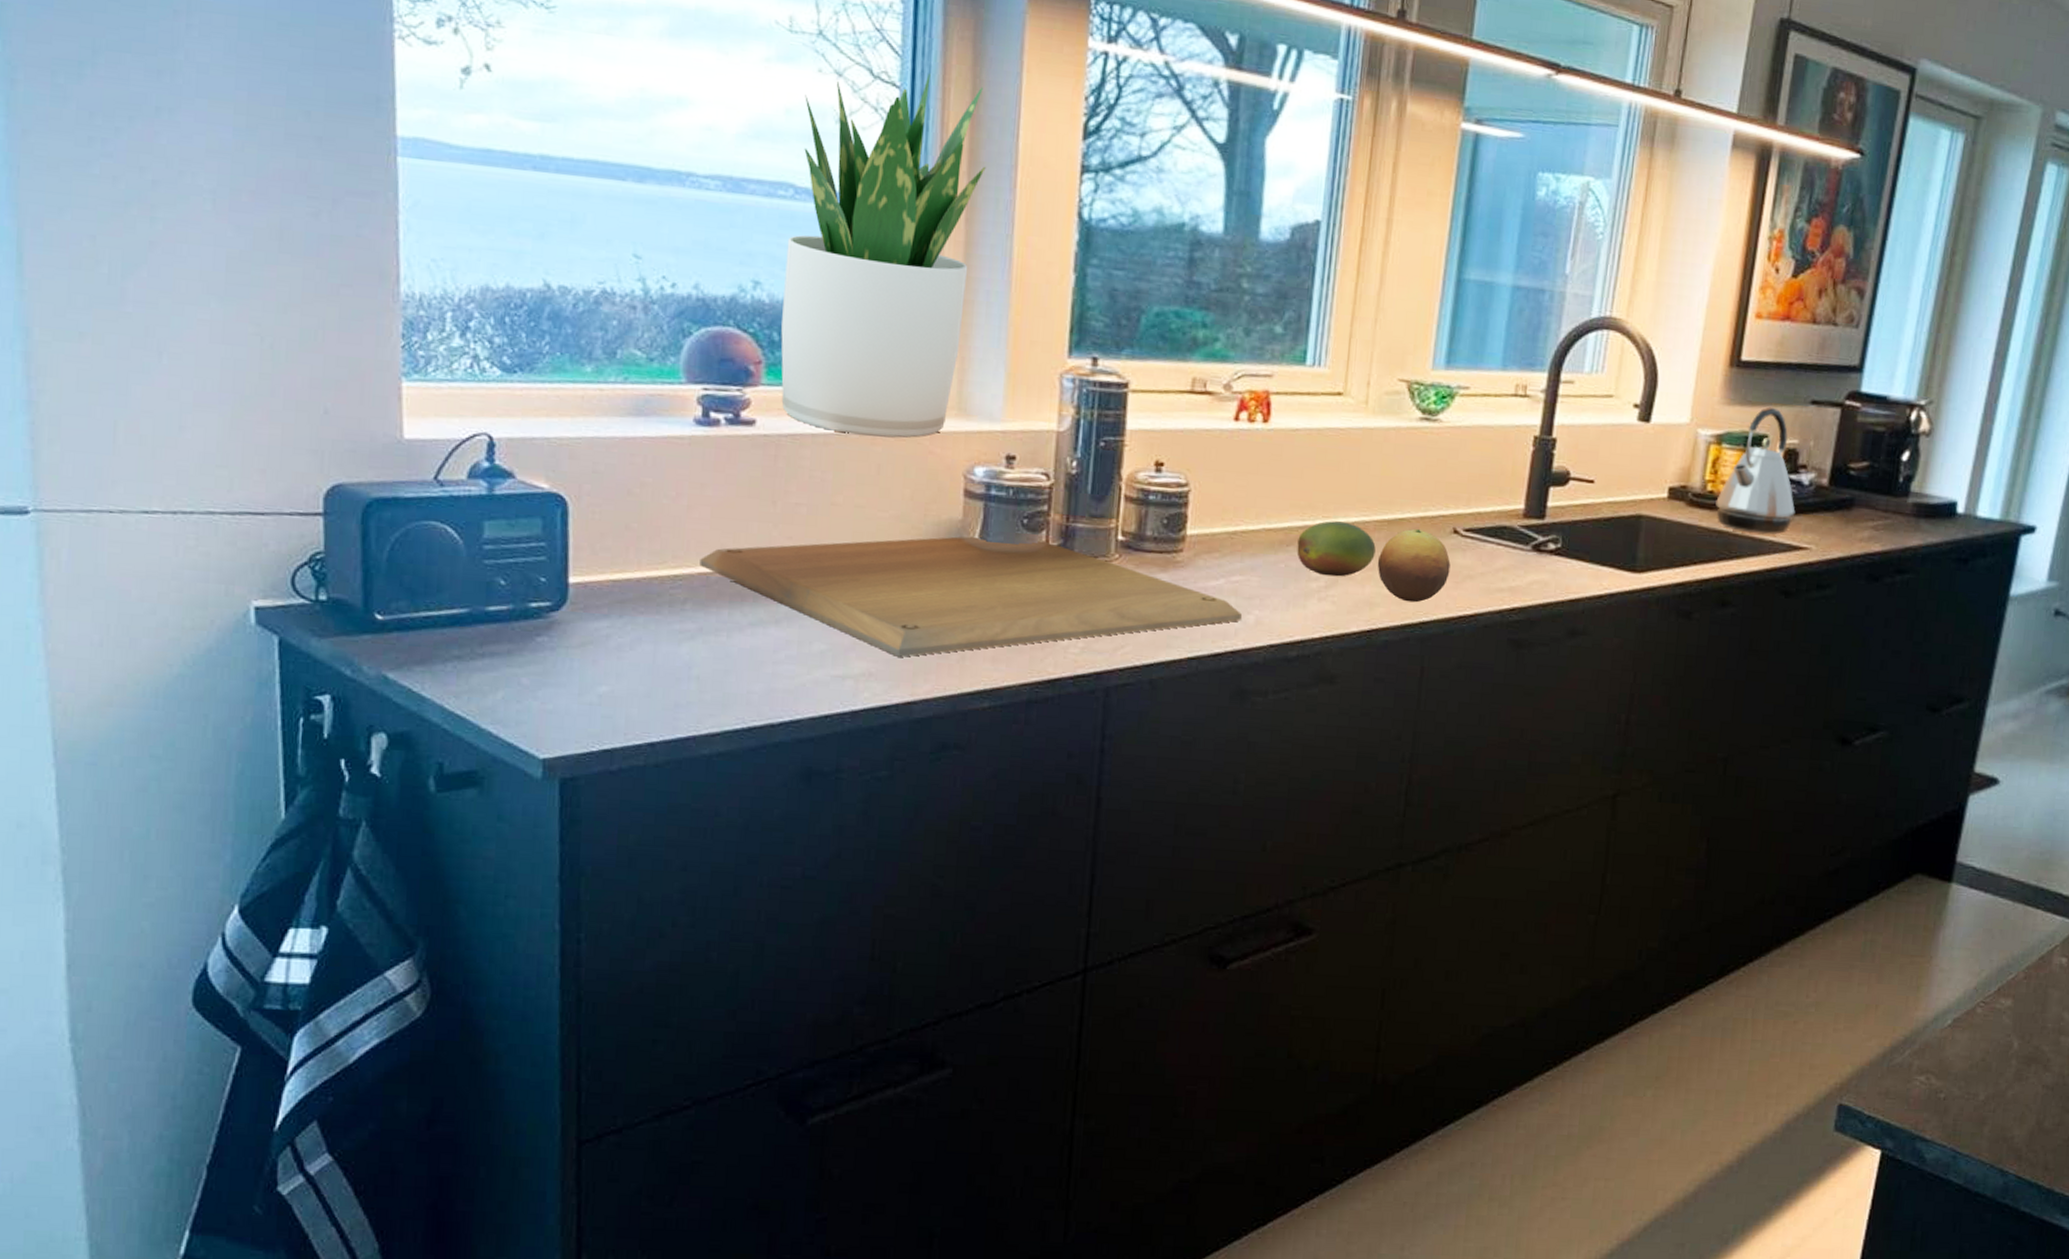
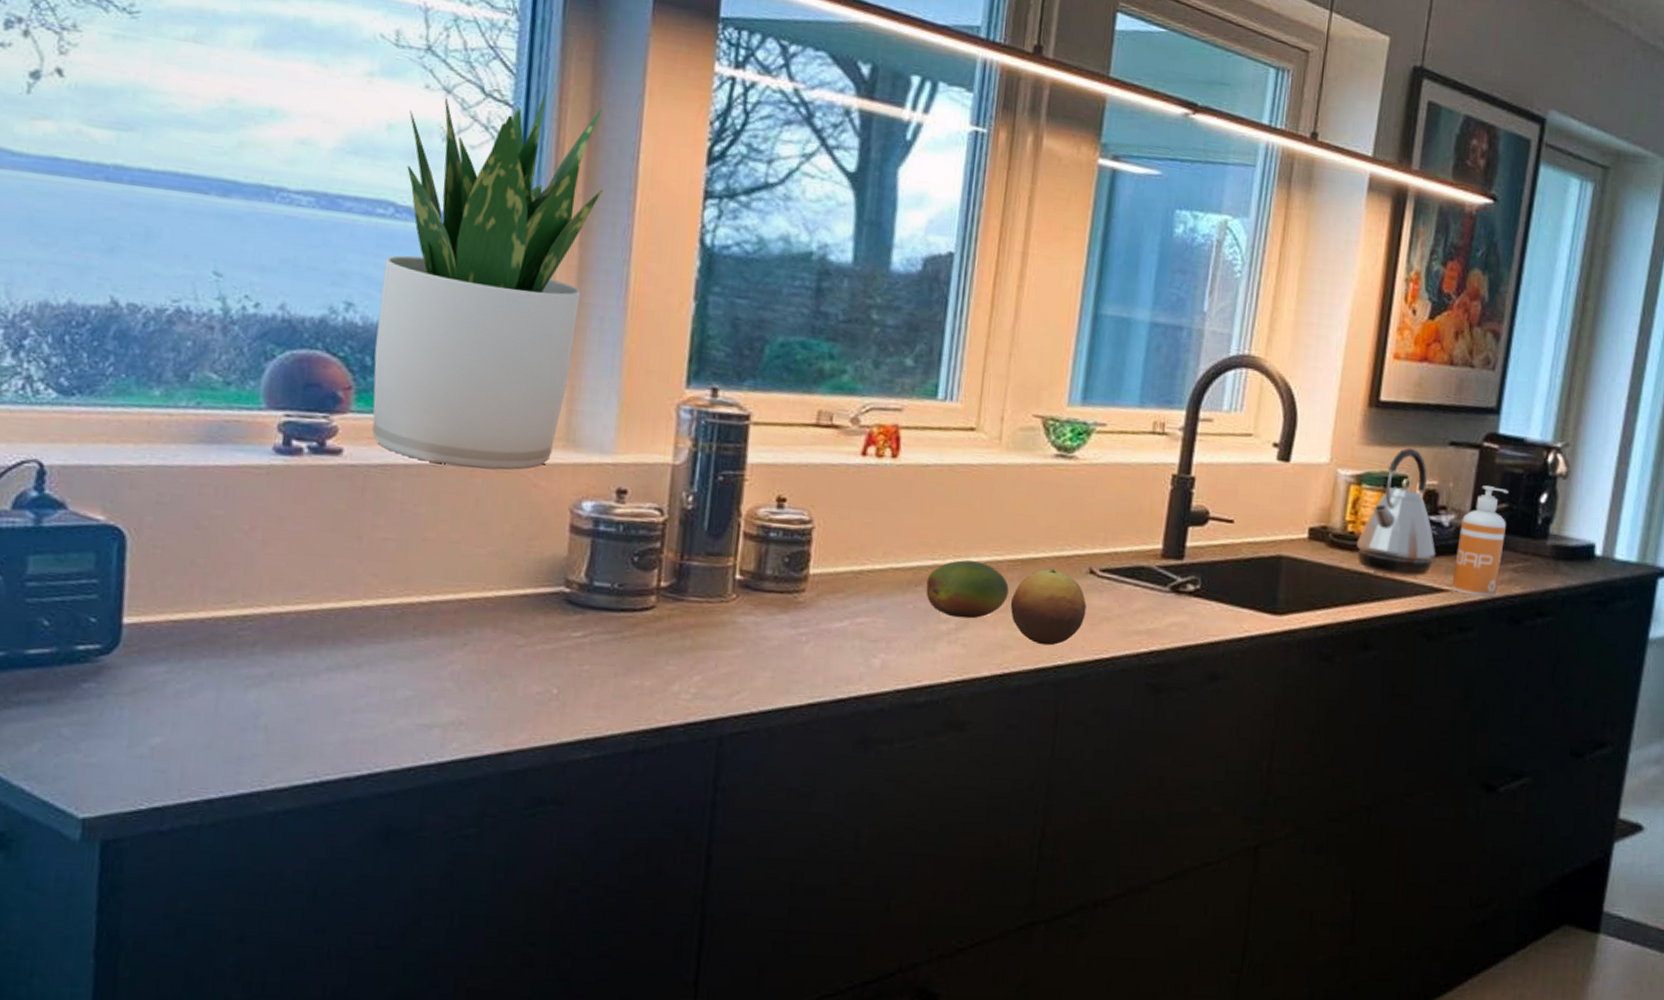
chopping board: present [699,535,1242,657] -> none [273,573,867,704]
soap dispenser: none [1810,444,1870,555] -> present [1451,485,1508,597]

